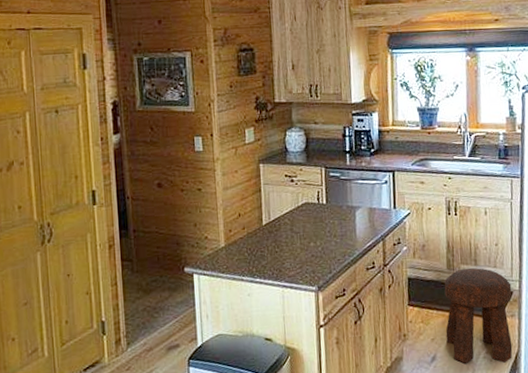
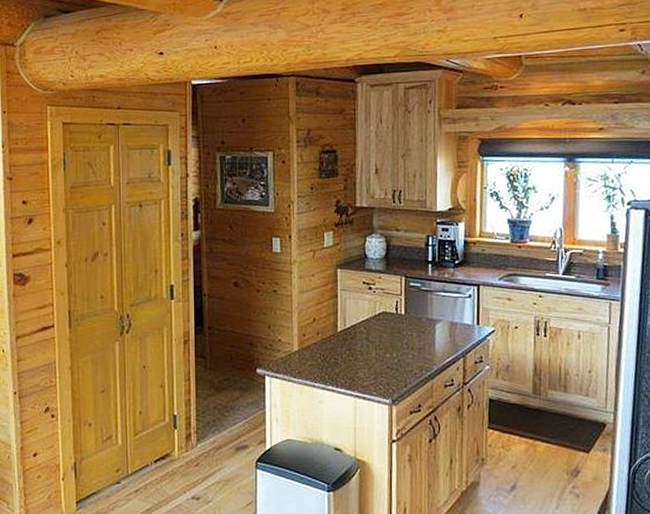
stool: present [444,267,513,364] -> none [528,394,605,500]

